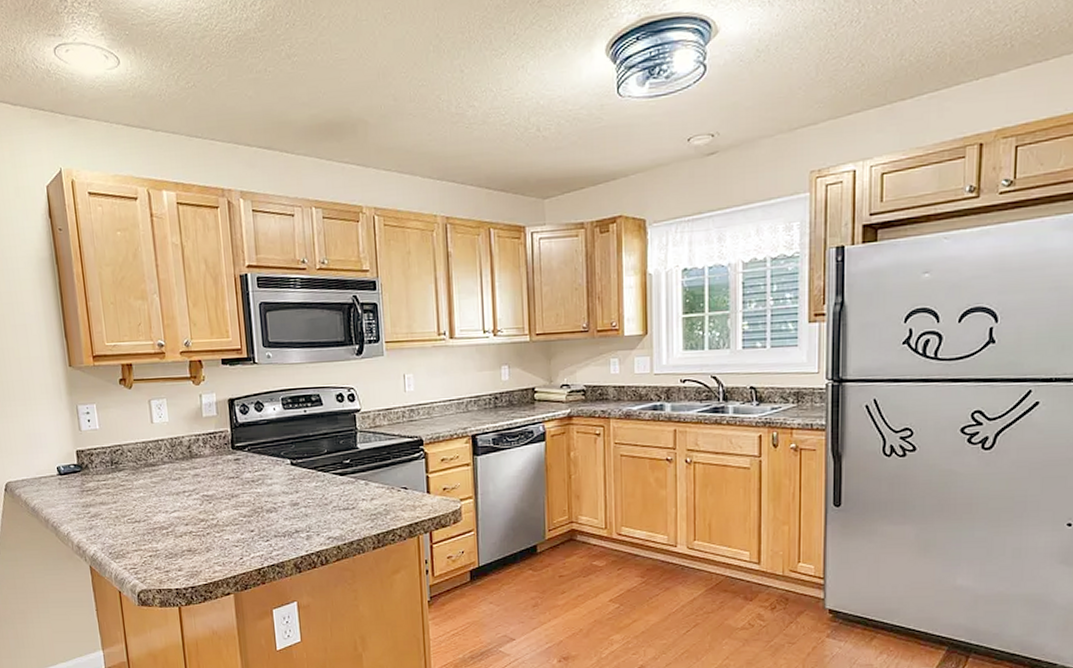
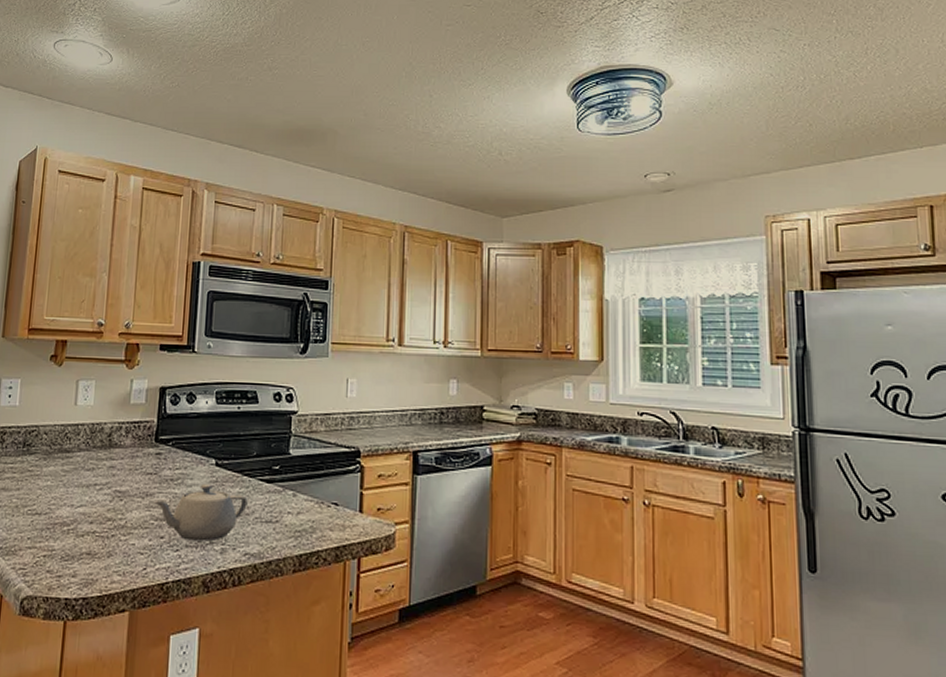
teapot: none [240,481,325,532] -> present [155,483,248,542]

